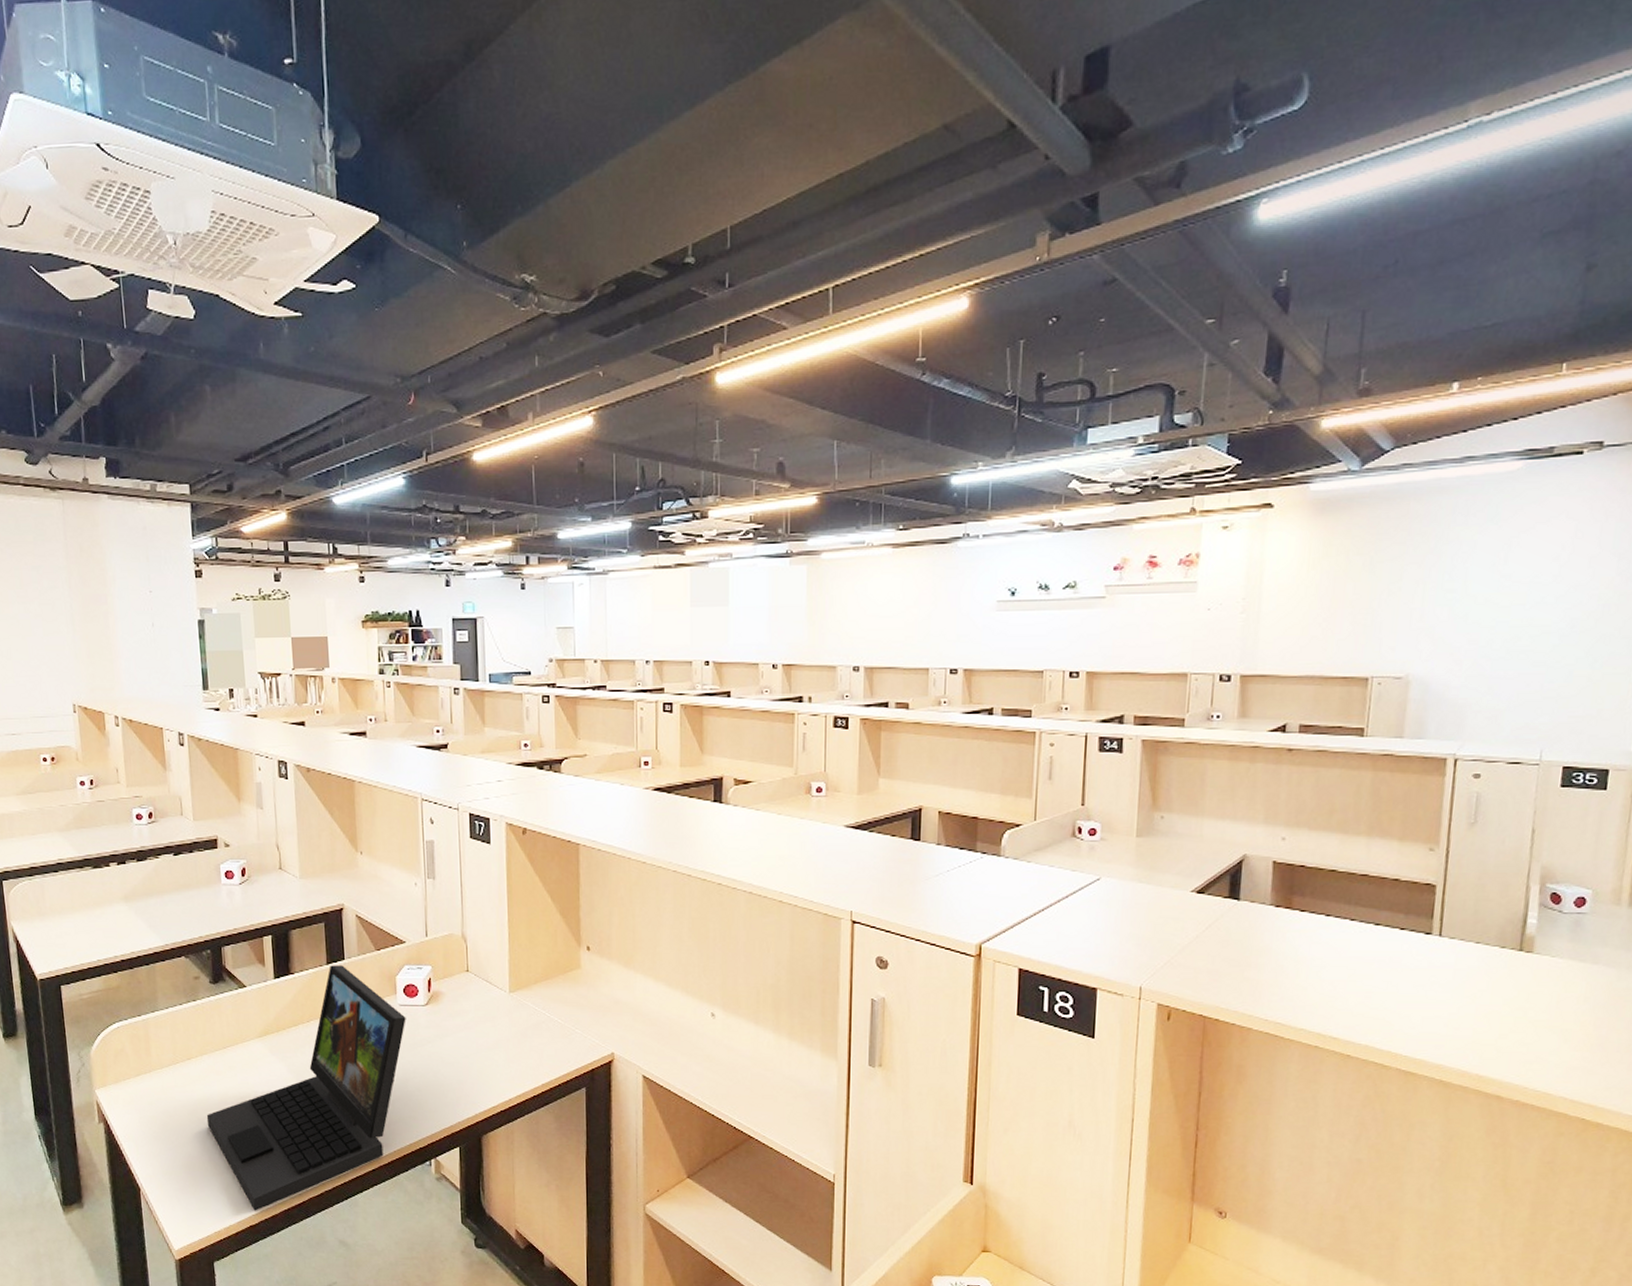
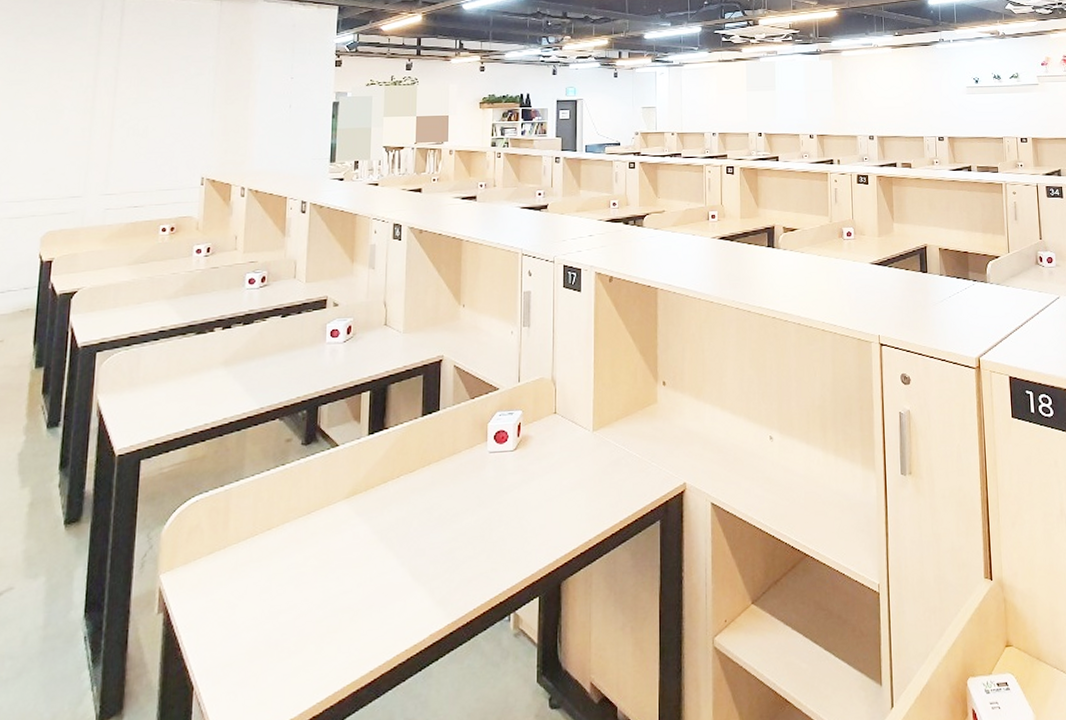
laptop: present [206,965,406,1211] -> none [279,416,495,698]

